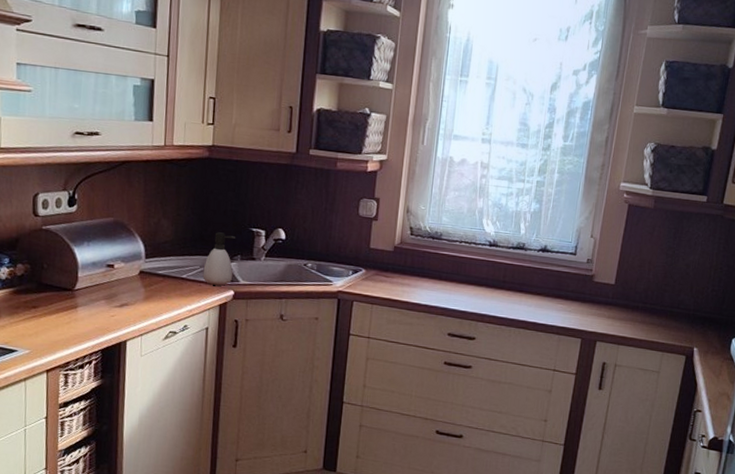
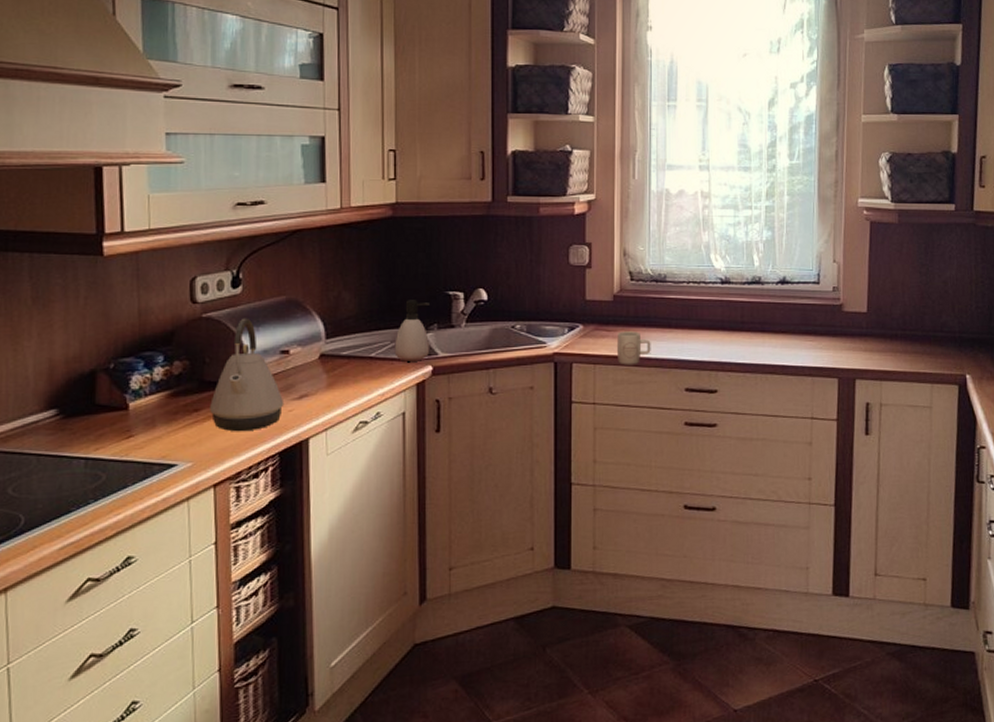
kettle: none [46,233,108,329] -> present [210,318,285,432]
mug: none [392,278,423,309] -> present [616,331,651,365]

